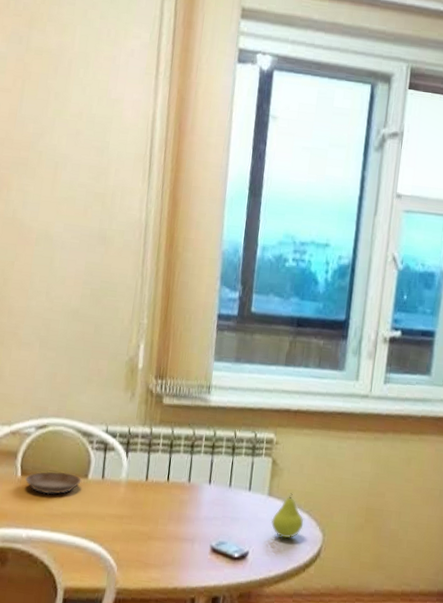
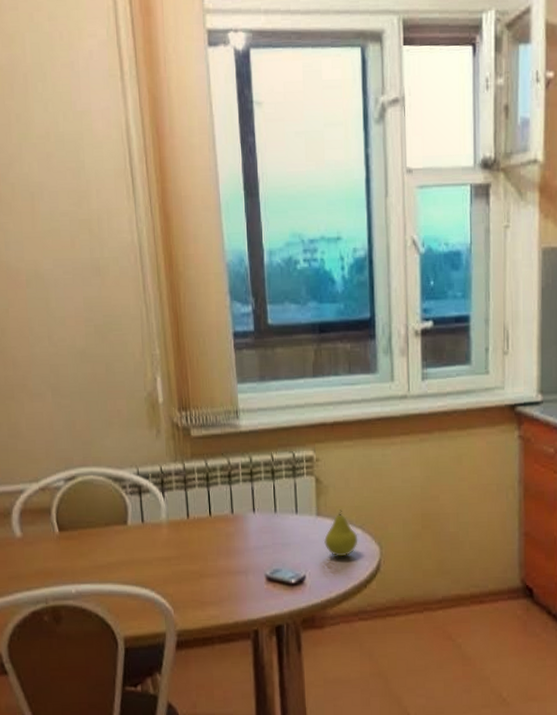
saucer: present [26,471,81,495] -> none [64,521,121,547]

